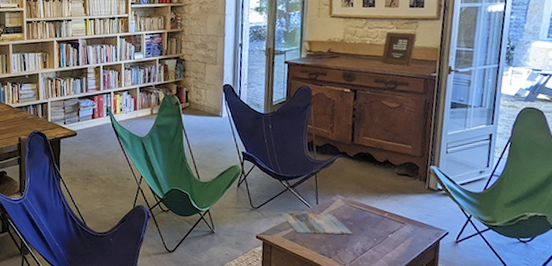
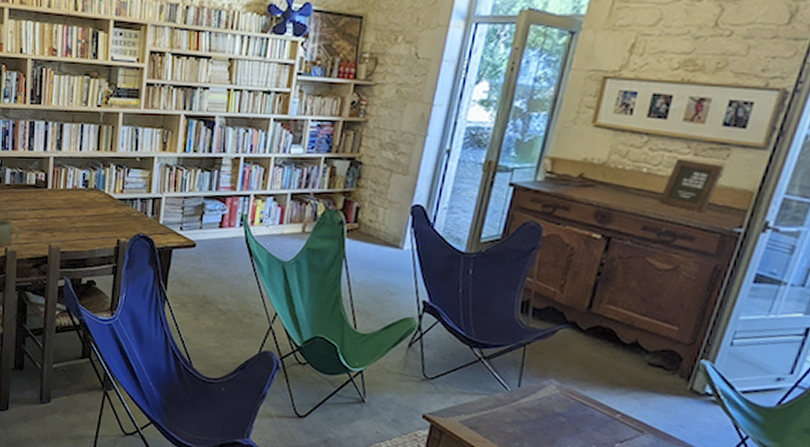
magazine: present [281,213,352,235] -> none [464,390,562,434]

